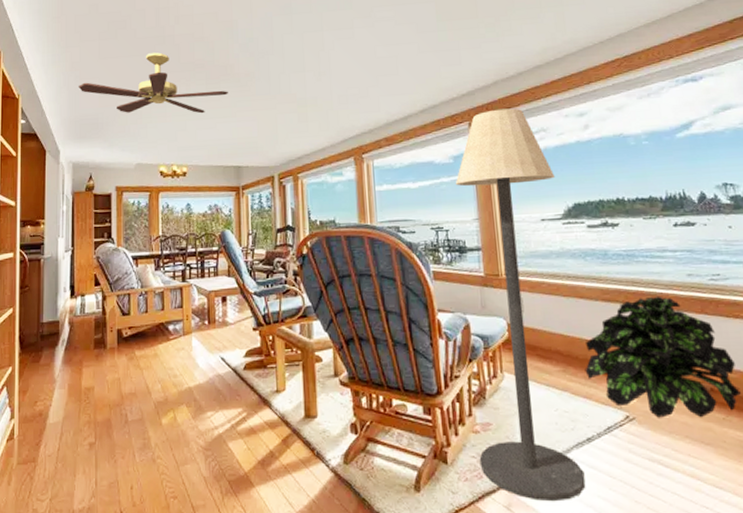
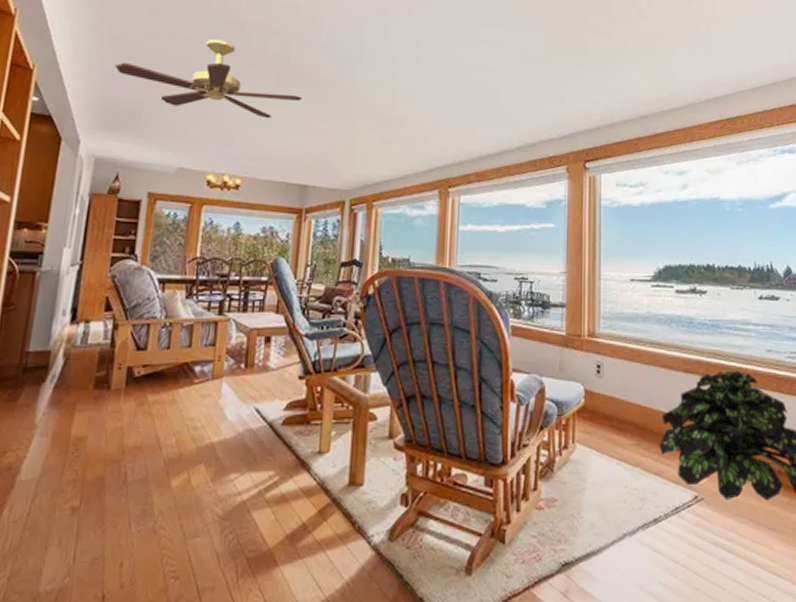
floor lamp: present [455,108,586,502] -> none [540,156,649,588]

